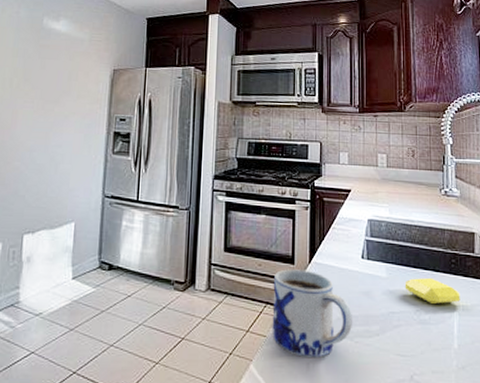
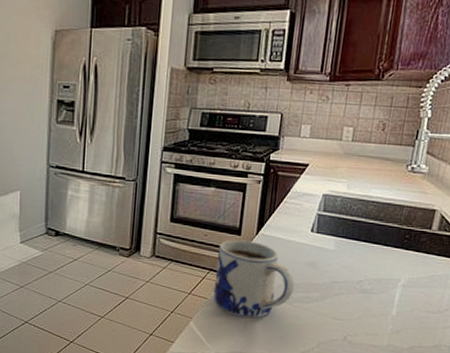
soap bar: present [404,277,460,305] -> none [351,251,408,276]

